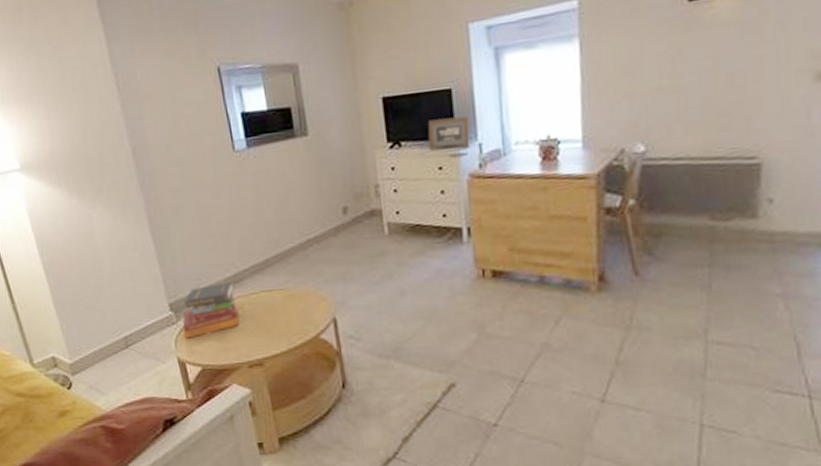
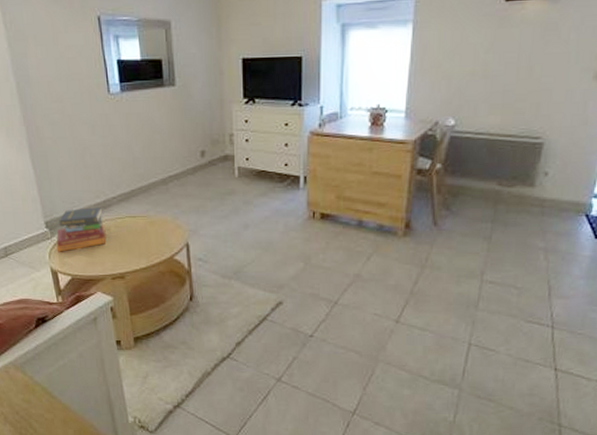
picture frame: present [427,116,471,151] -> none [279,81,315,110]

